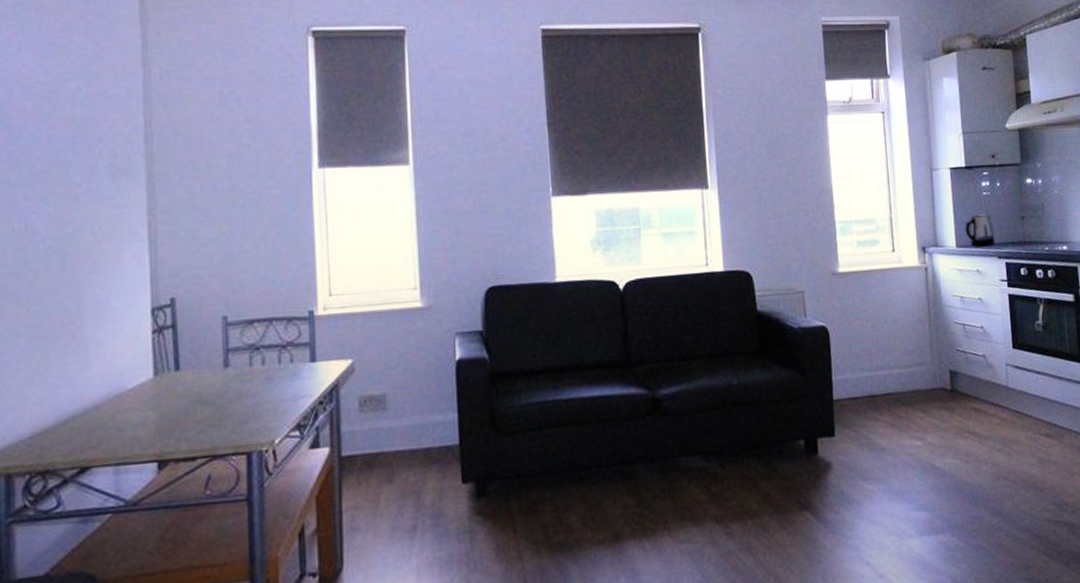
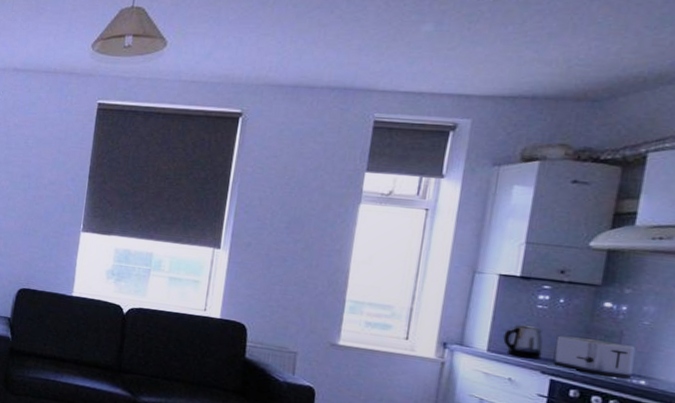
toaster: none [1002,215,1058,250] -> present [553,335,637,379]

